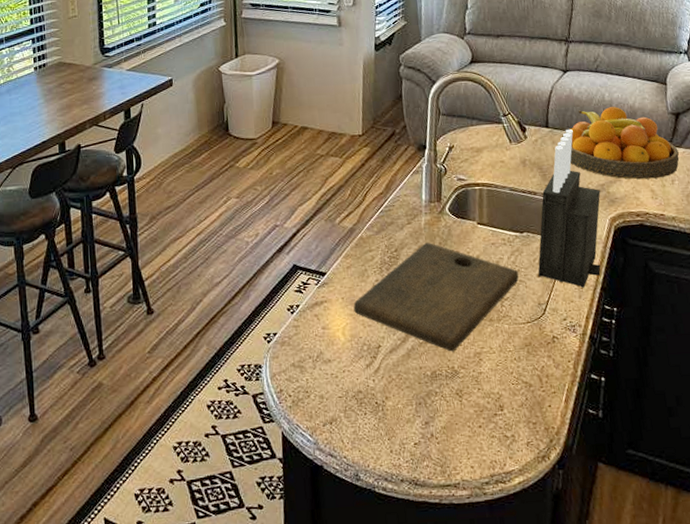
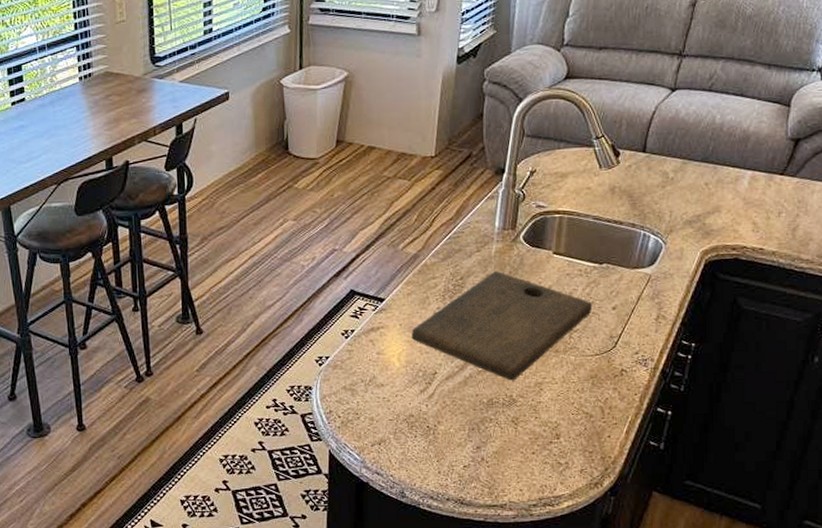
knife block: present [538,129,601,288] -> none [614,155,695,322]
fruit bowl: present [561,107,680,180] -> none [659,130,791,211]

